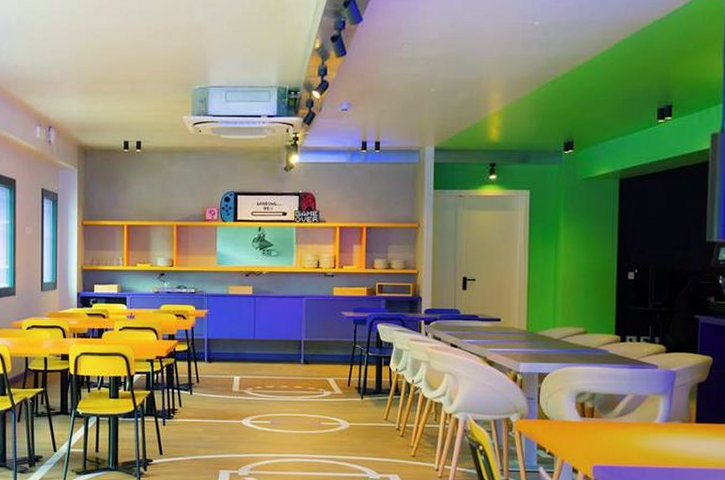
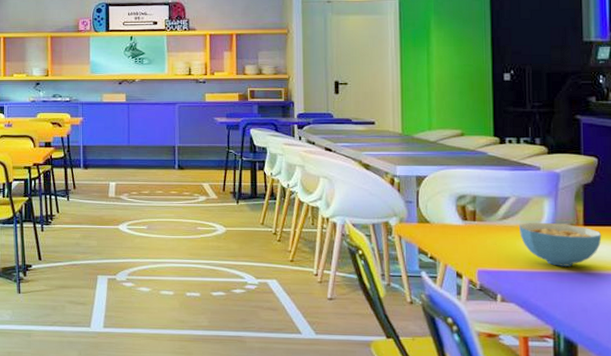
cereal bowl: none [634,419,712,462] -> present [518,222,602,266]

